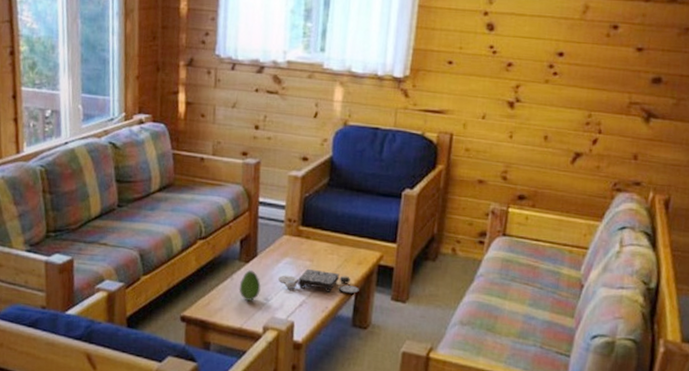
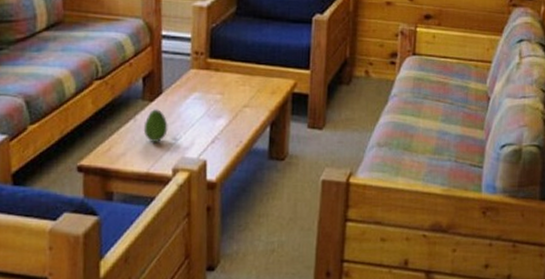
board game: present [277,268,359,294] -> none [186,102,274,126]

